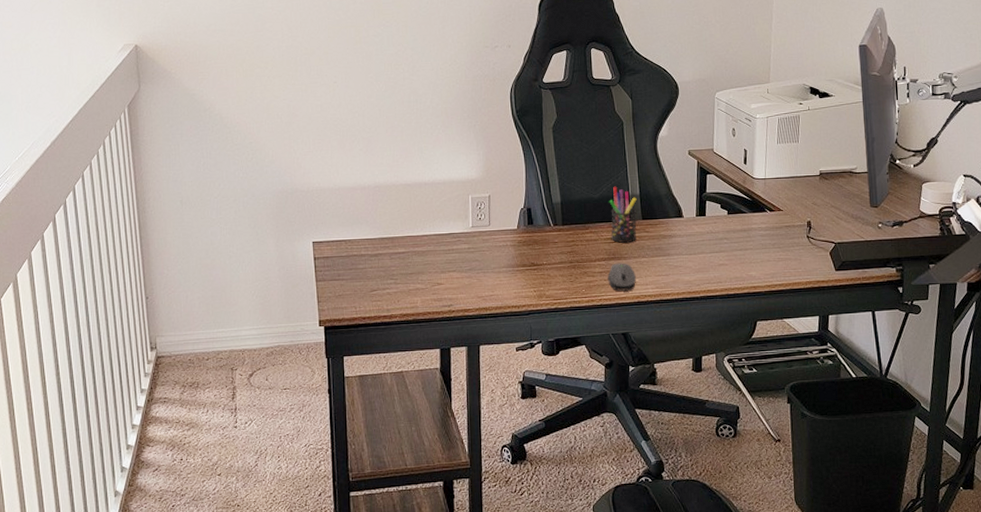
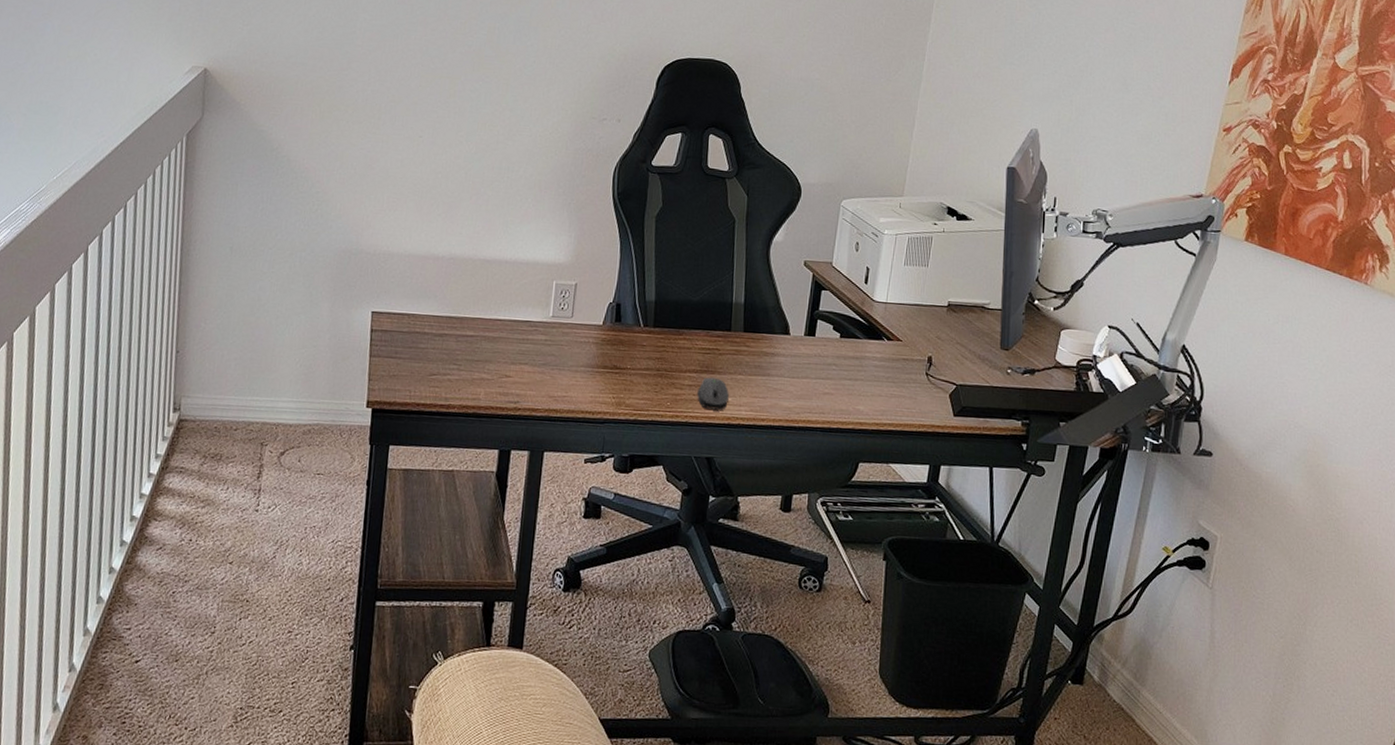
pen holder: present [609,186,637,243] -> none [706,290,740,356]

